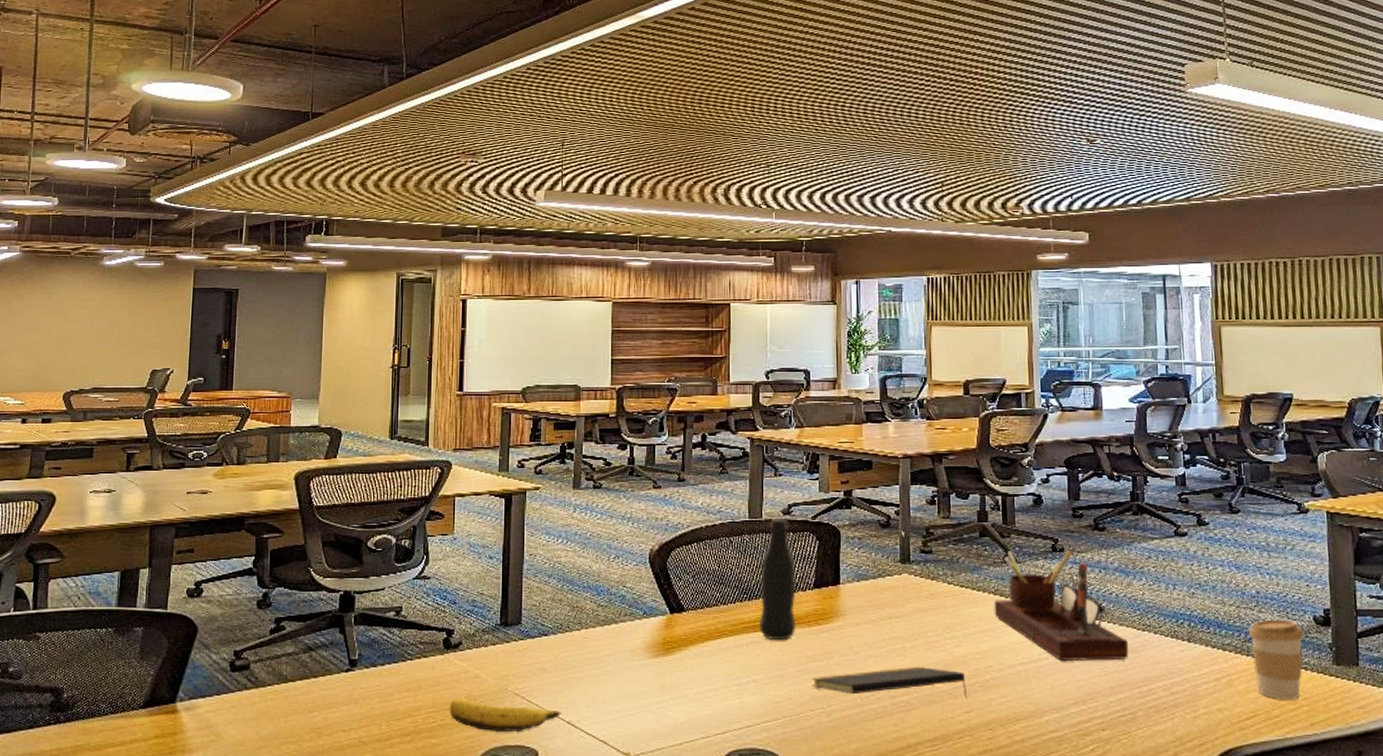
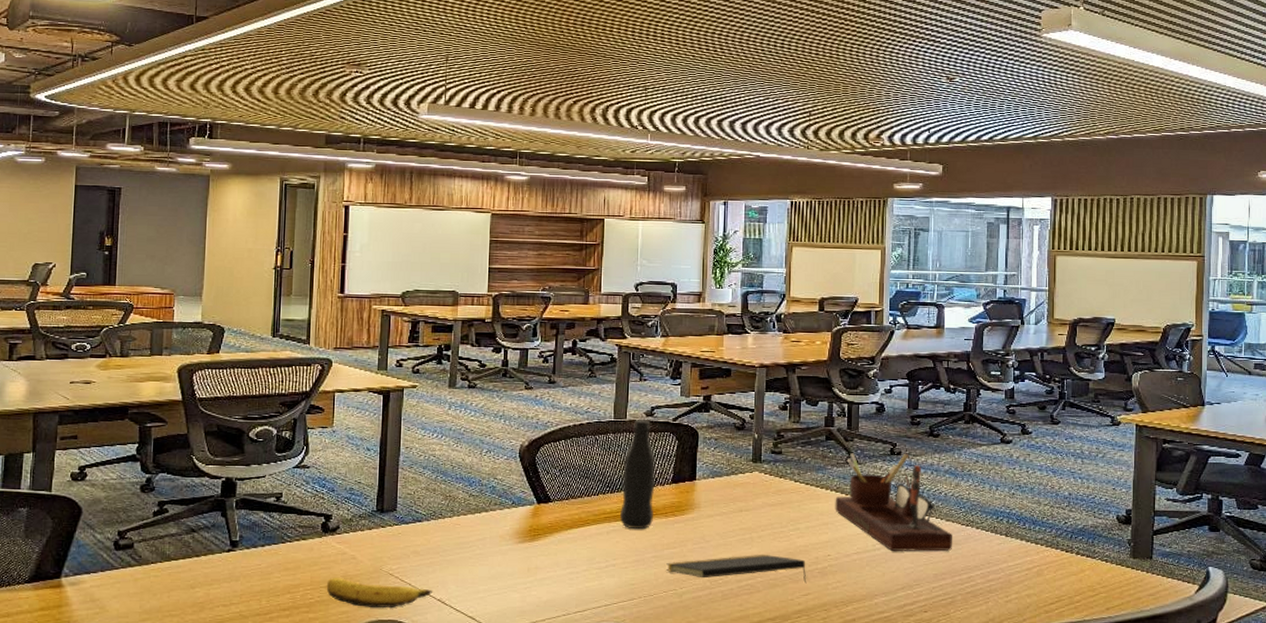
coffee cup: present [1248,619,1304,699] -> none [1059,518,1107,587]

